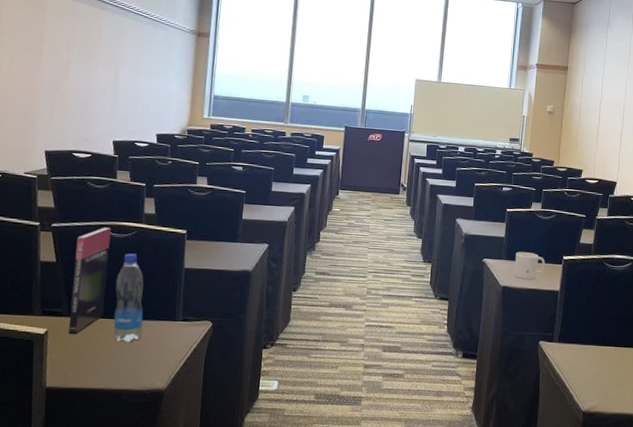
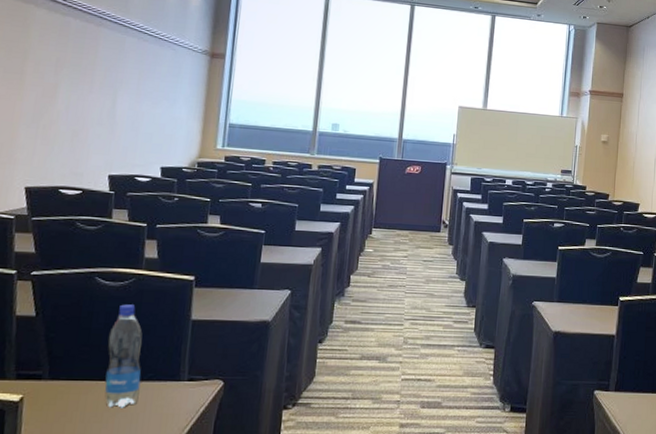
book: present [68,227,112,335] -> none [49,274,105,402]
mug: present [514,252,546,280] -> none [566,293,601,323]

